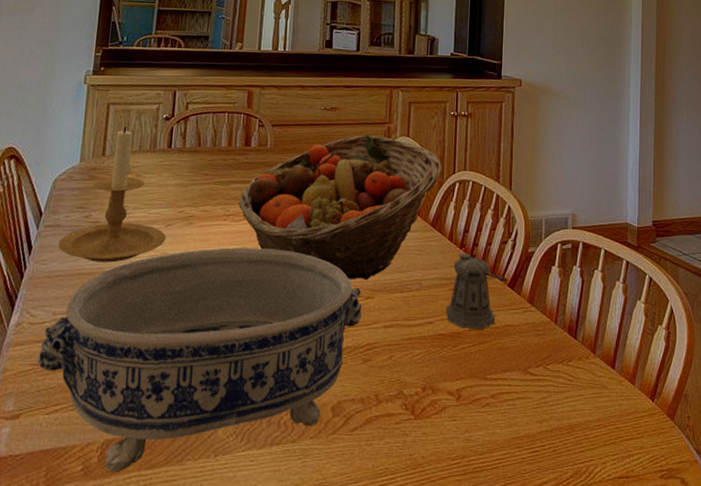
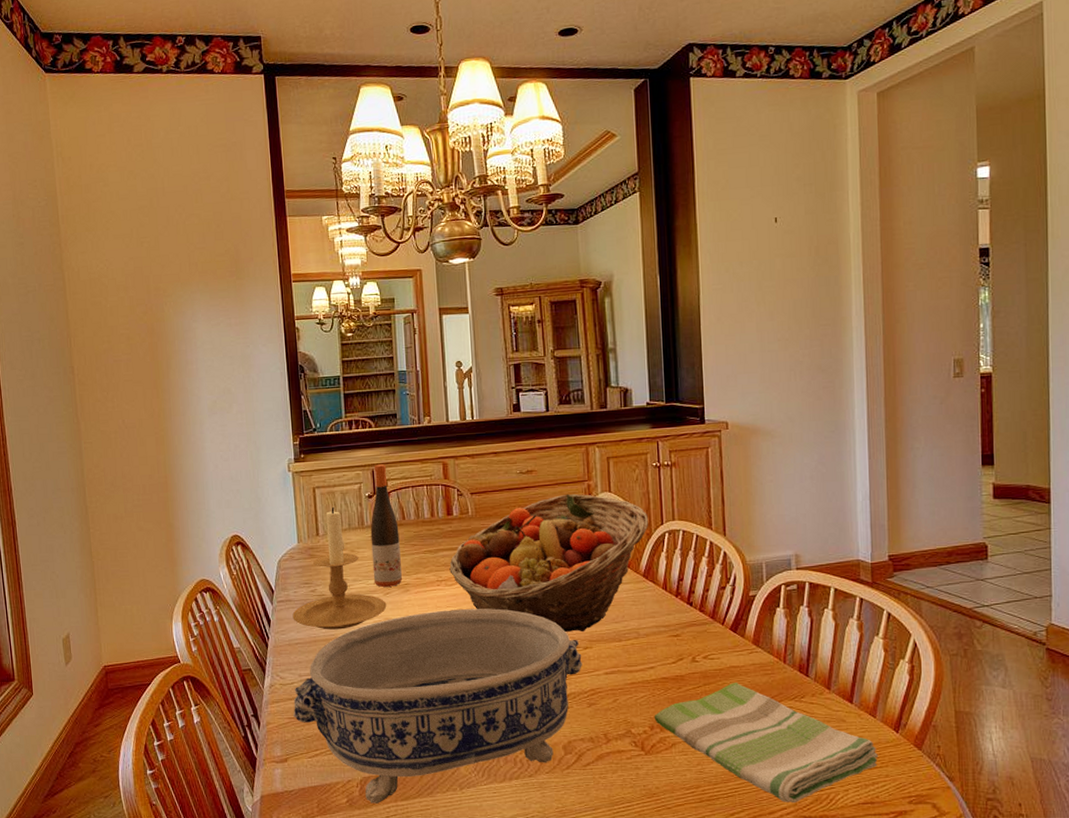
wine bottle: none [156,86,193,218] -> present [370,464,402,587]
dish towel: none [427,343,636,476] -> present [654,683,879,802]
pepper shaker: present [446,252,507,329] -> none [667,600,729,672]

